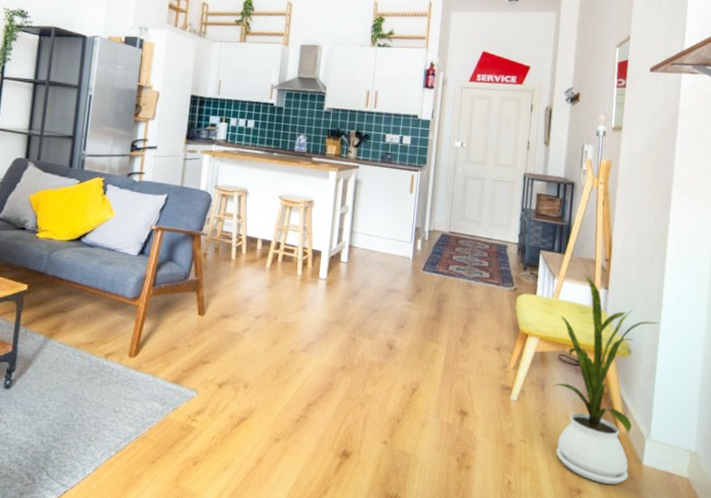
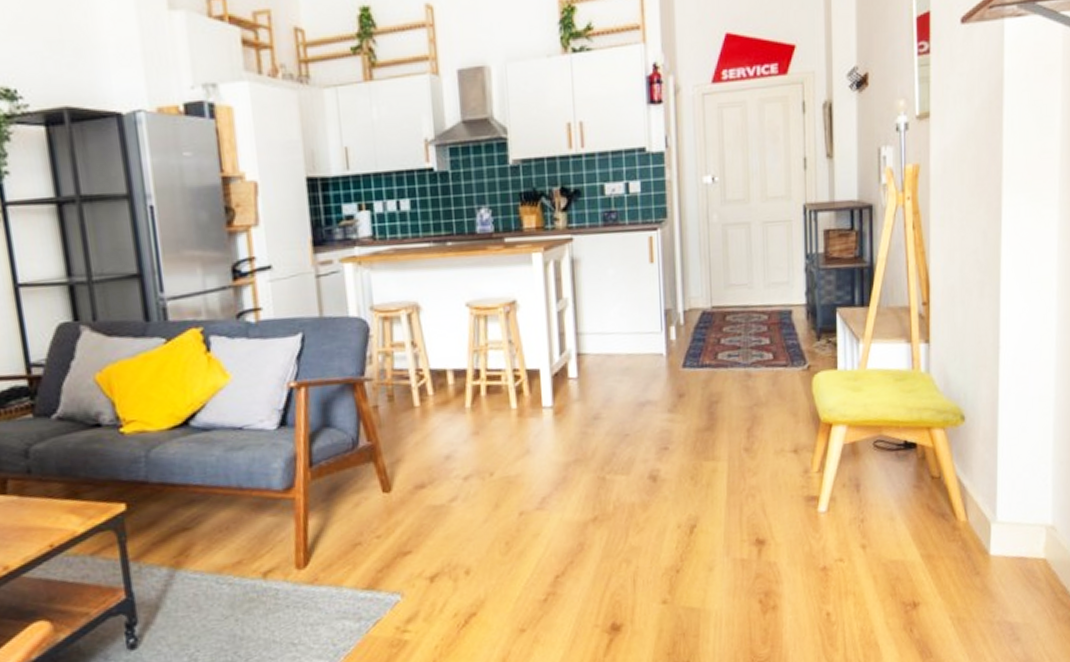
house plant: present [554,274,660,484] -> none [871,328,998,589]

